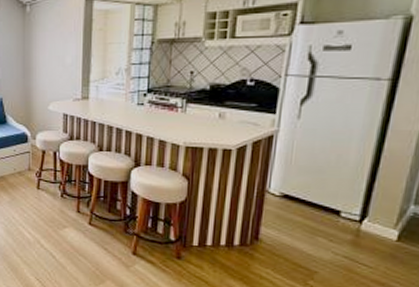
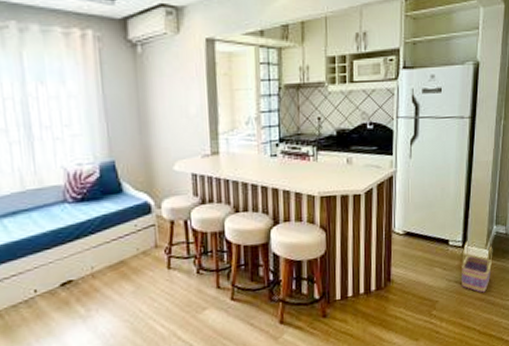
basket: none [353,216,406,277] -> present [462,241,493,293]

